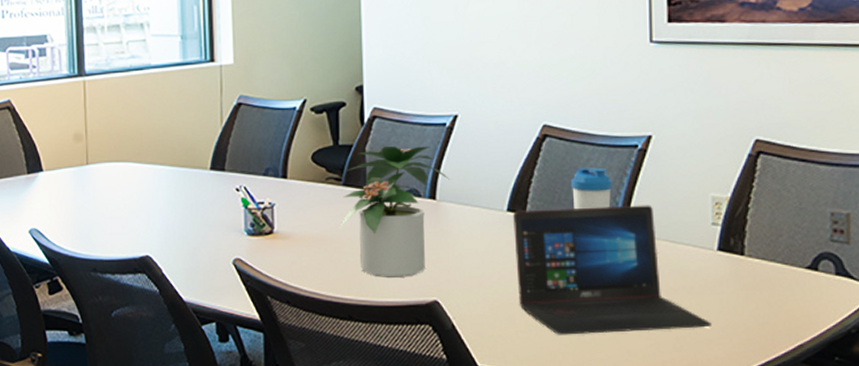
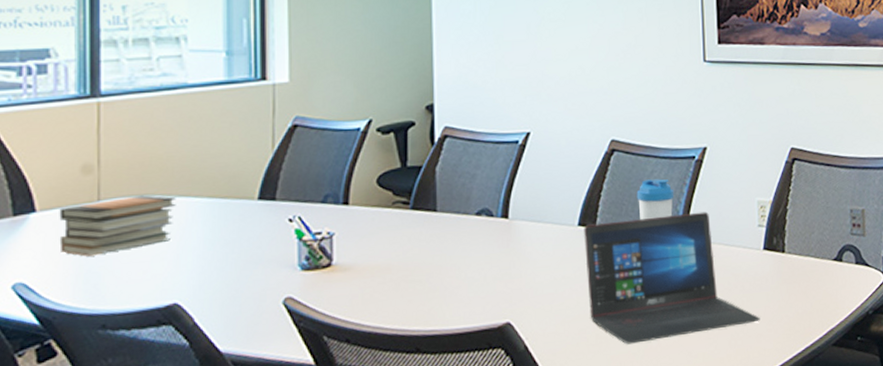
book stack: none [59,161,145,210] -> present [59,195,176,257]
potted plant: present [339,146,450,277] -> none [407,164,522,304]

